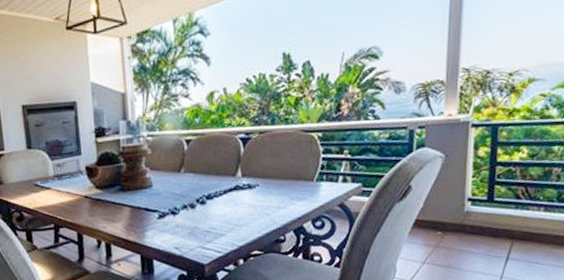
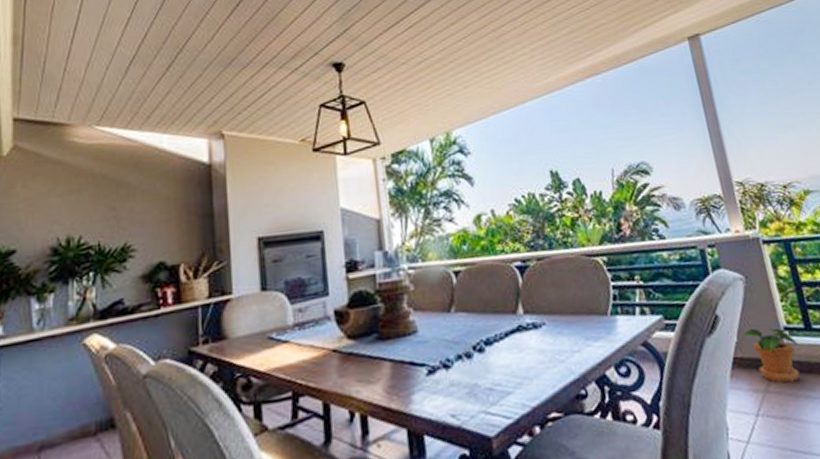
potted plant: none [430,197,476,241] -> present [743,327,800,383]

